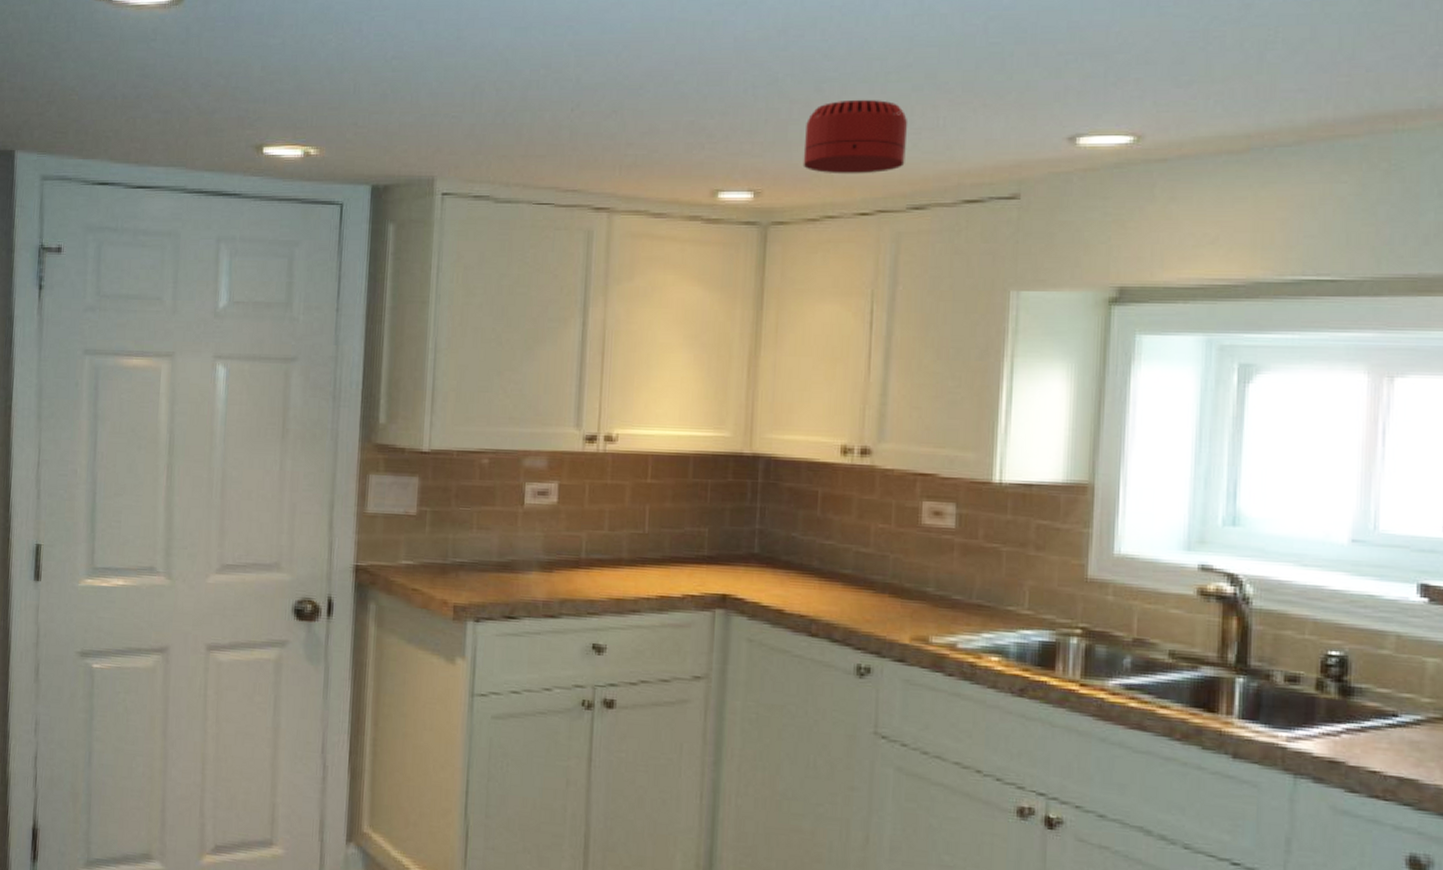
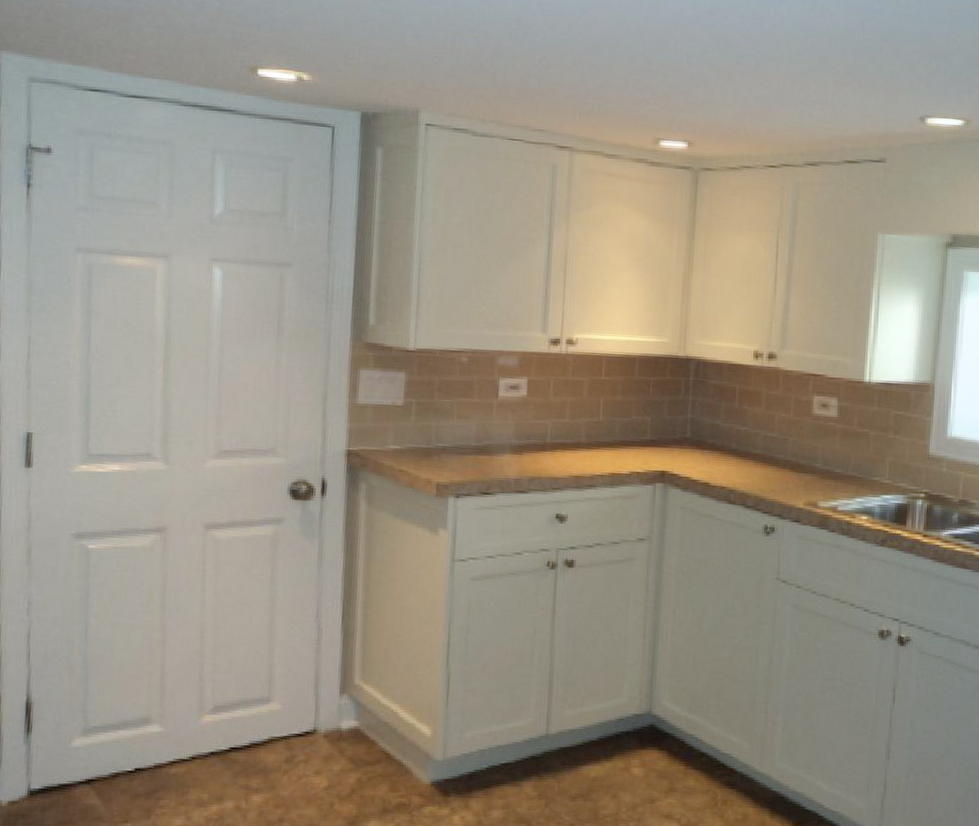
smoke detector: present [803,99,908,174] -> none [726,73,806,134]

